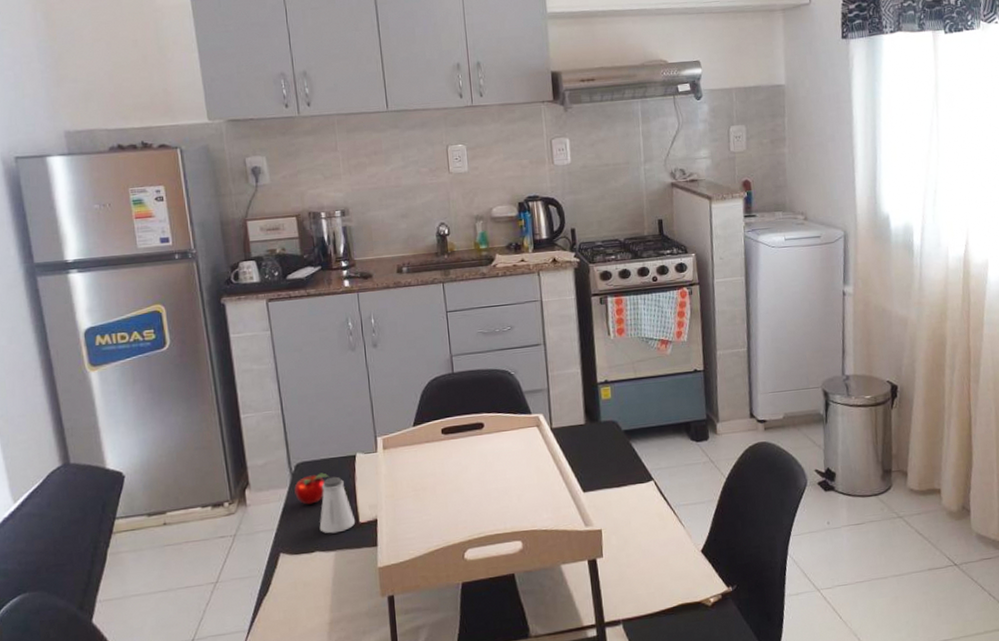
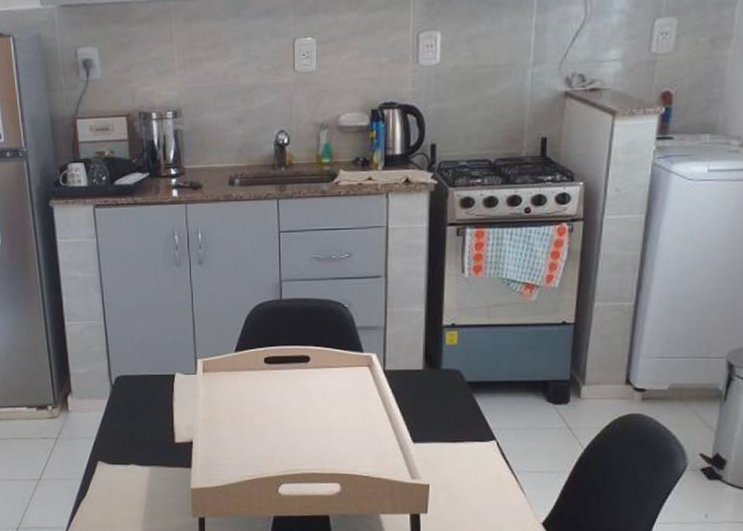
apple: present [294,472,329,505] -> none [114,388,148,418]
saltshaker: present [319,476,356,534] -> none [136,393,172,450]

